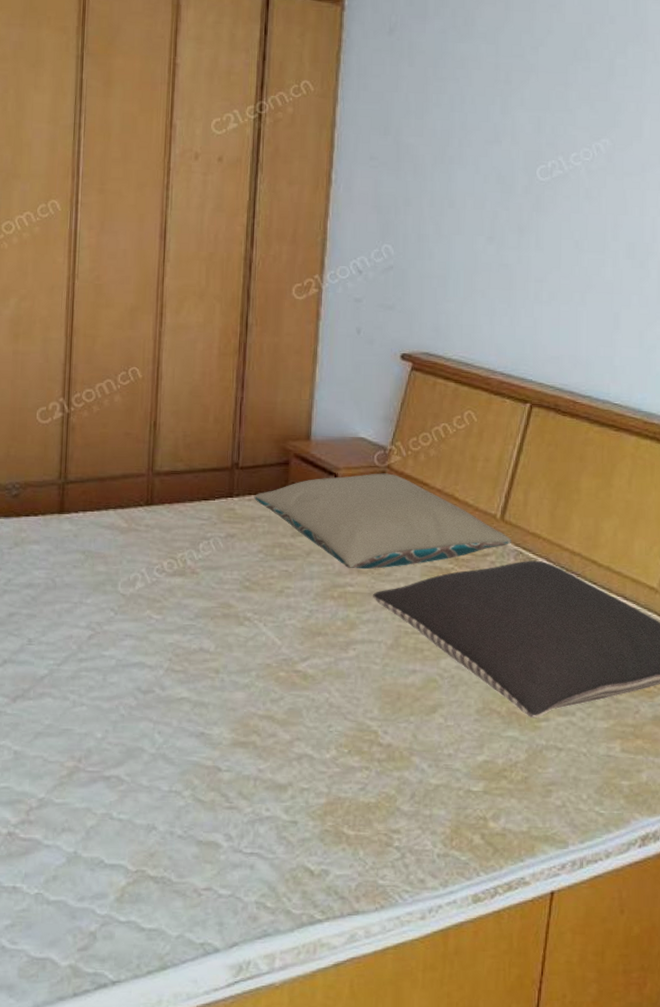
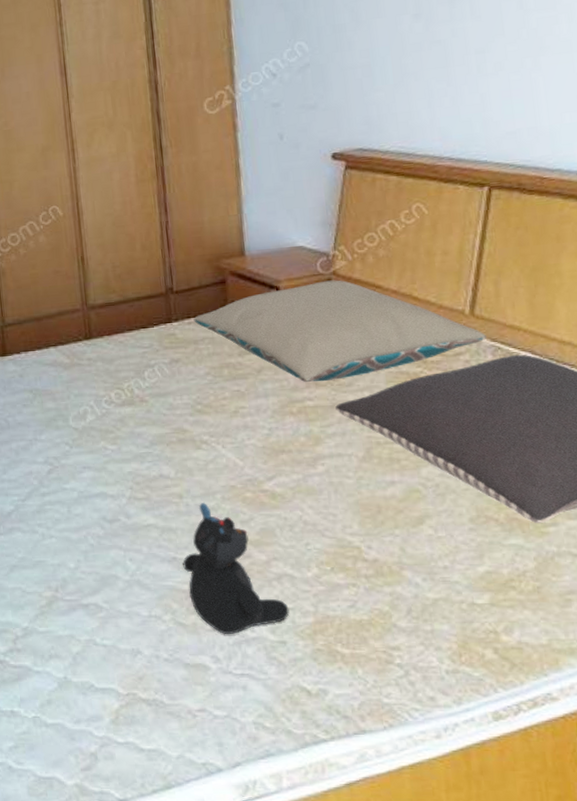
teddy bear: none [210,679,305,813] -> present [183,503,290,635]

